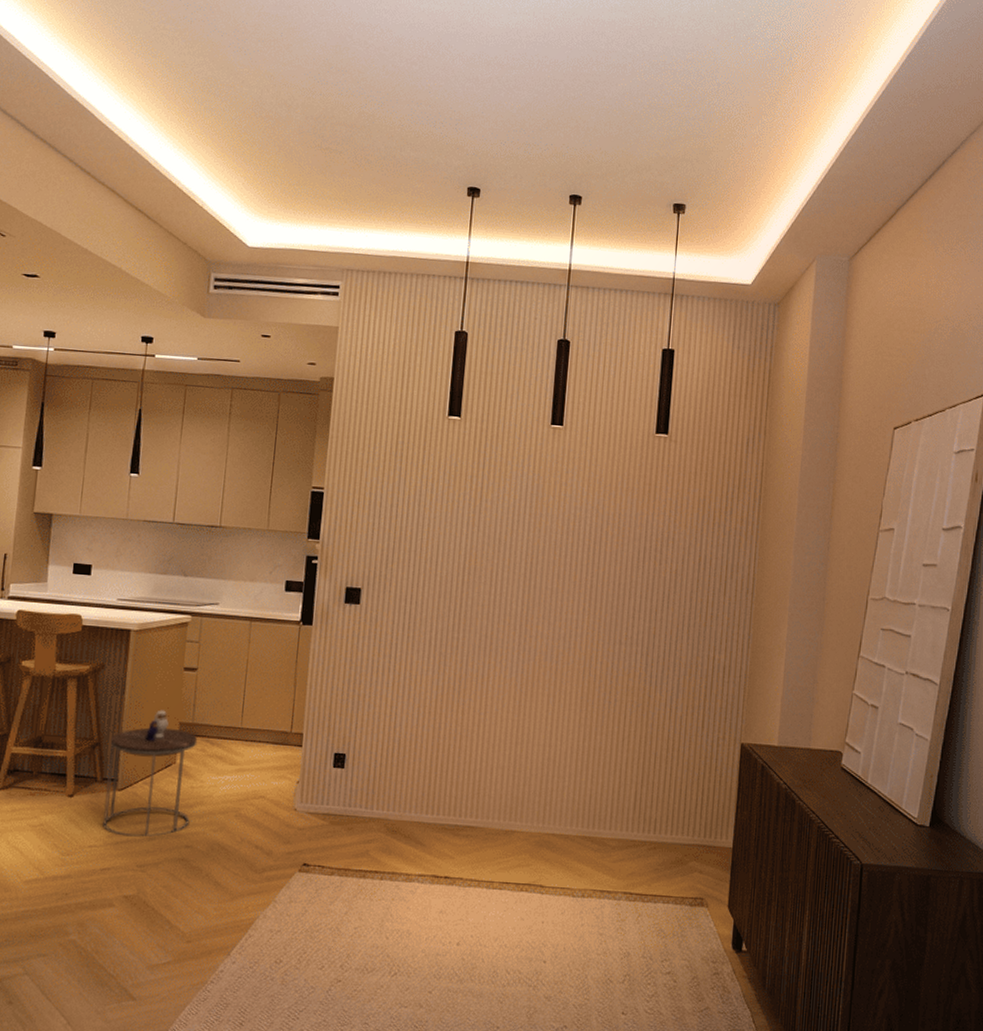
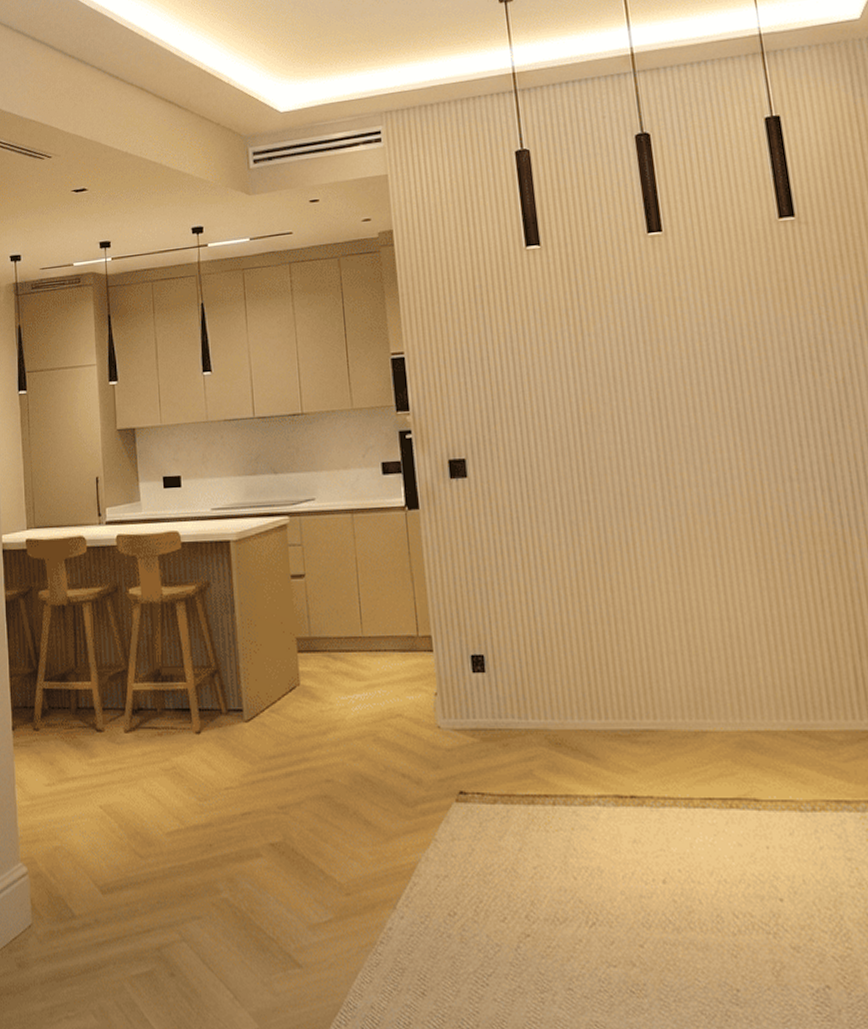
side table: present [103,709,198,837] -> none [229,625,326,774]

